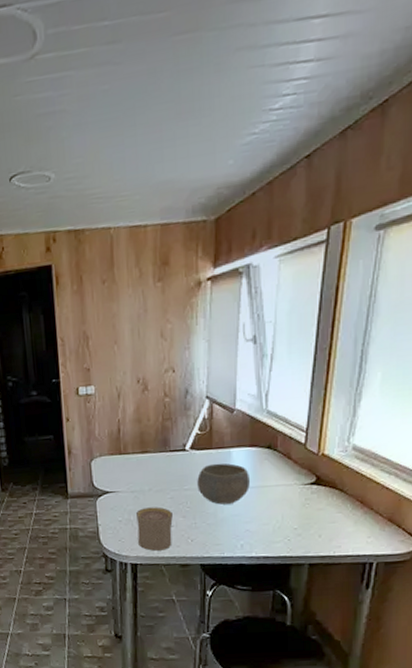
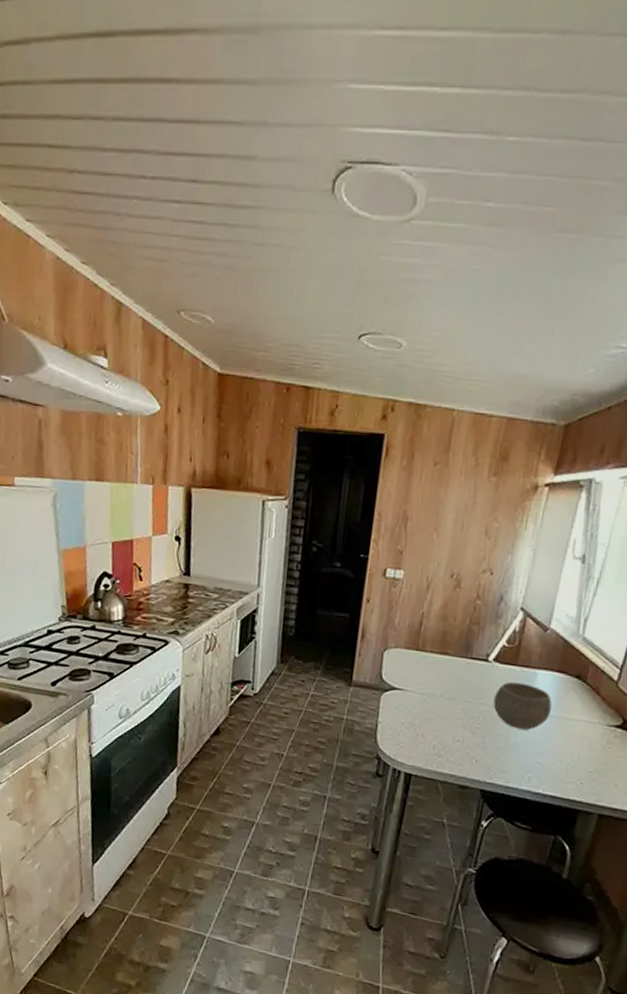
cup: present [136,507,173,551] -> none [417,714,461,766]

